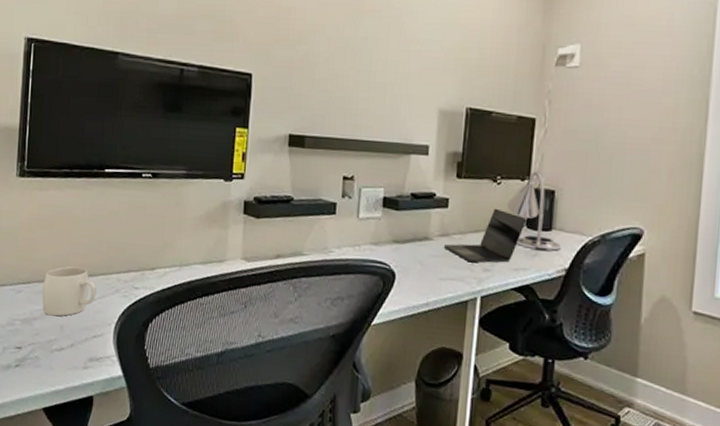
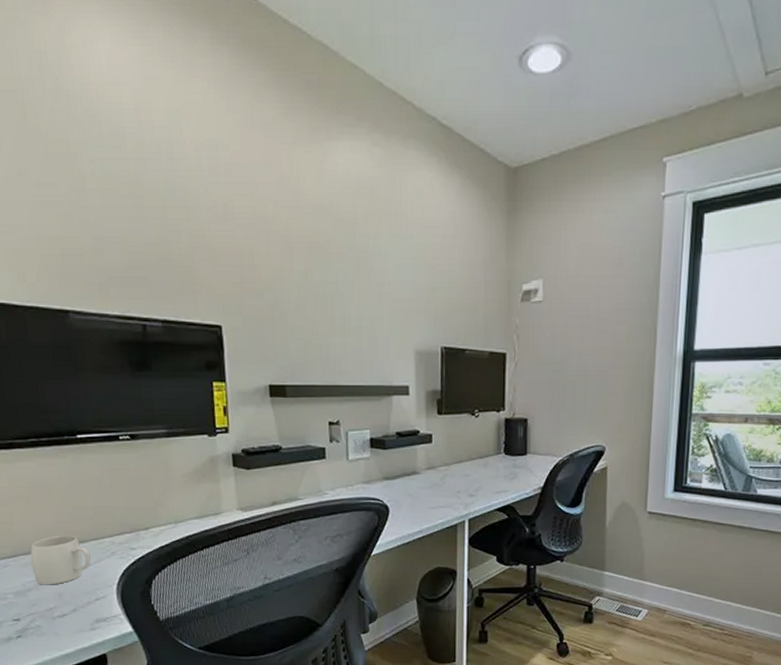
laptop: present [444,208,527,264] -> none [432,439,504,490]
table lamp: present [507,171,561,252] -> none [486,402,535,474]

